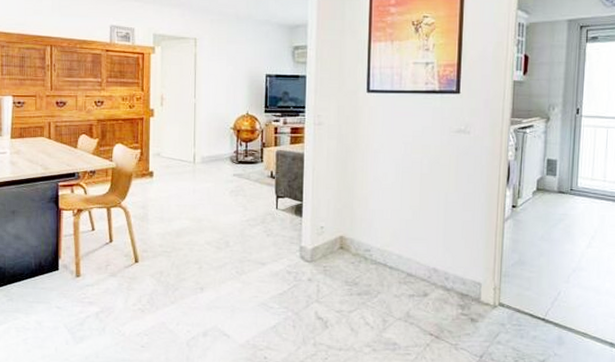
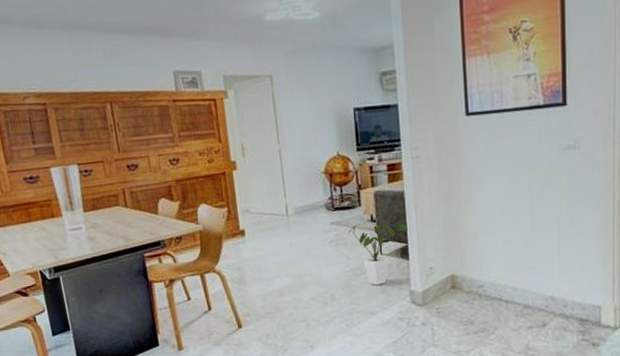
house plant: none [248,180,305,238] -> present [348,222,409,285]

